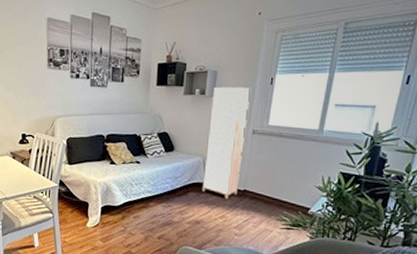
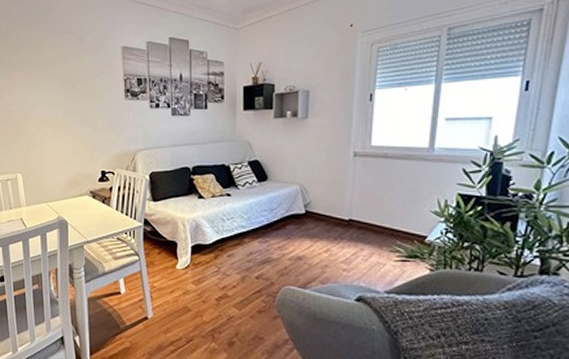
cabinet: present [201,86,252,199] -> none [301,106,349,230]

